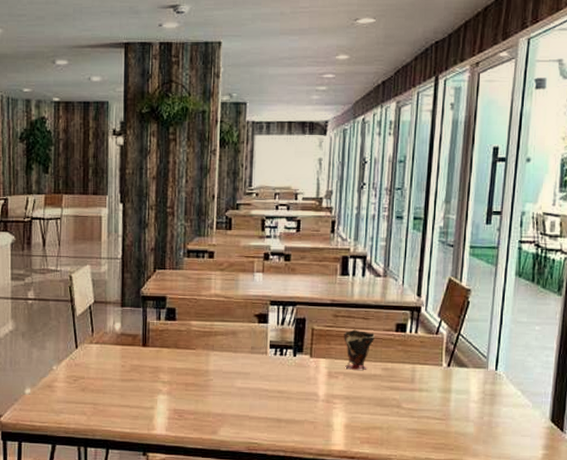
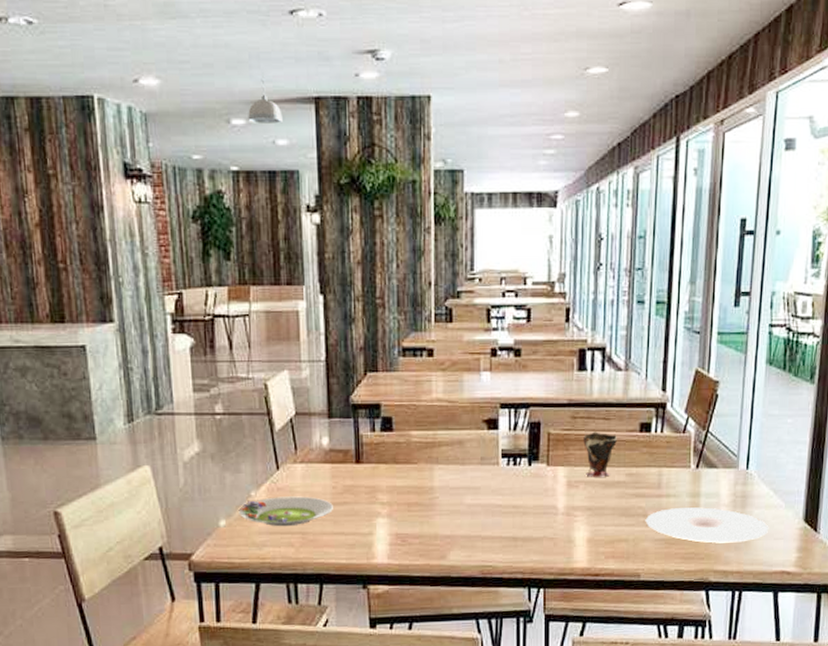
salad plate: none [42,371,121,398] -> present [239,496,333,527]
pendant light: none [70,23,98,64] -> present [248,73,283,124]
plate: none [399,401,517,437] -> present [645,507,769,543]

